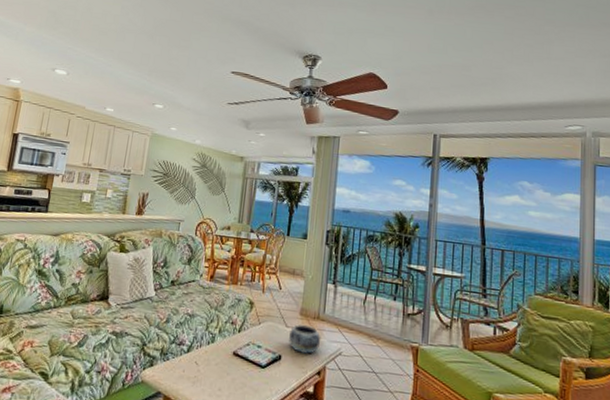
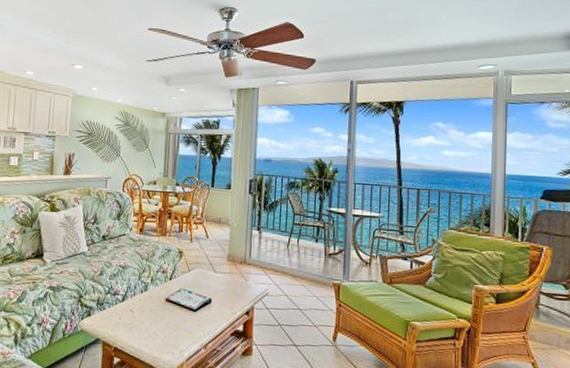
decorative bowl: present [289,324,321,355] -> none [218,270,248,297]

